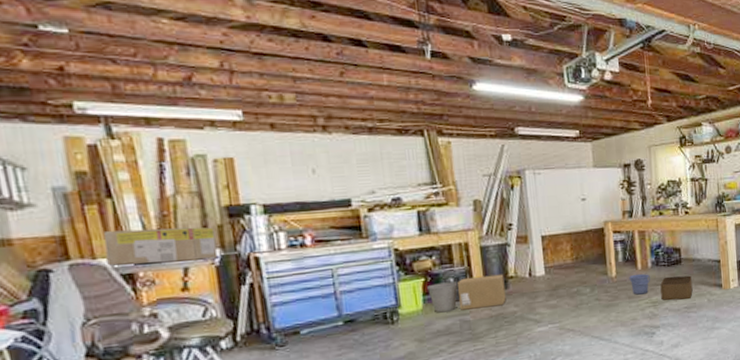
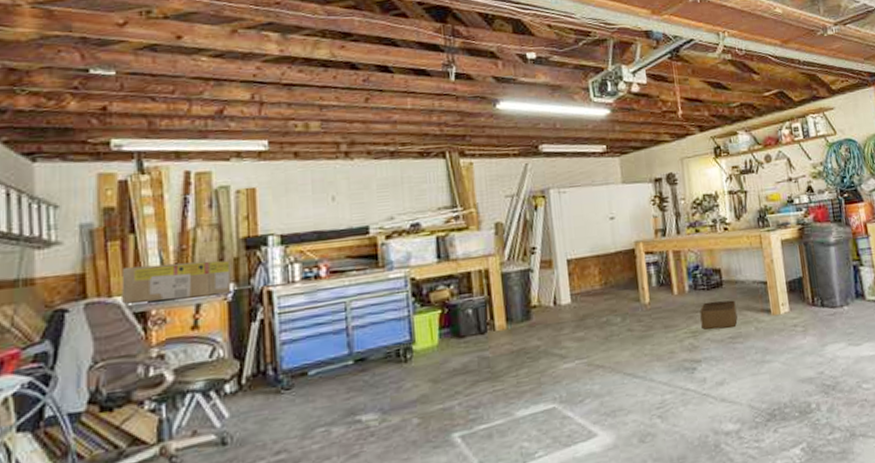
bucket: present [427,281,458,313] -> none [444,313,477,349]
box: present [458,274,506,310] -> none [477,303,529,346]
bucket: present [629,273,650,296] -> none [664,299,688,325]

